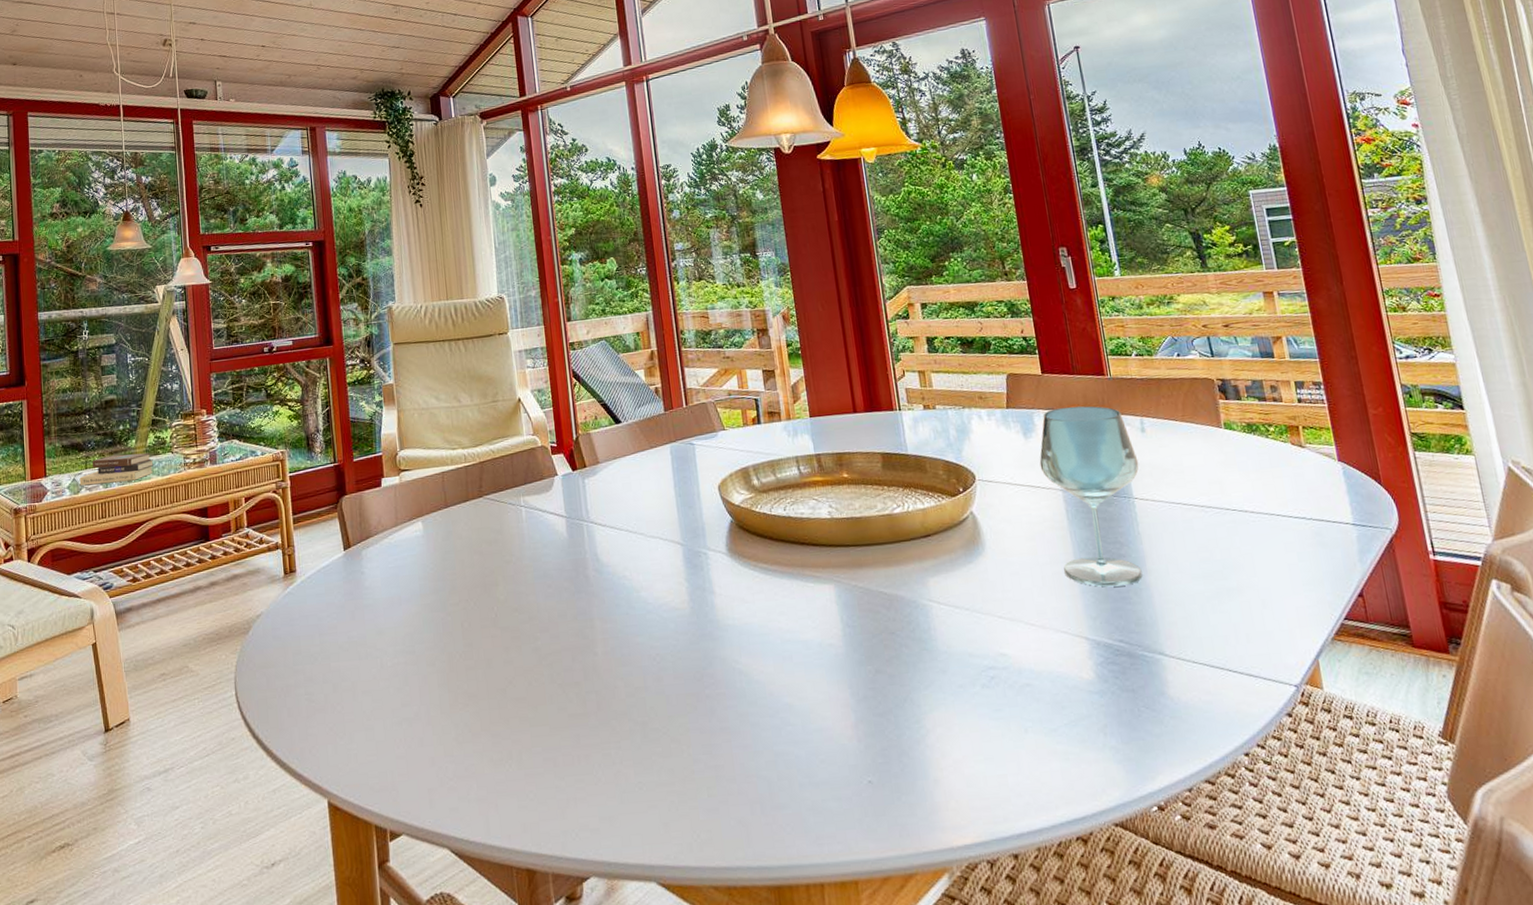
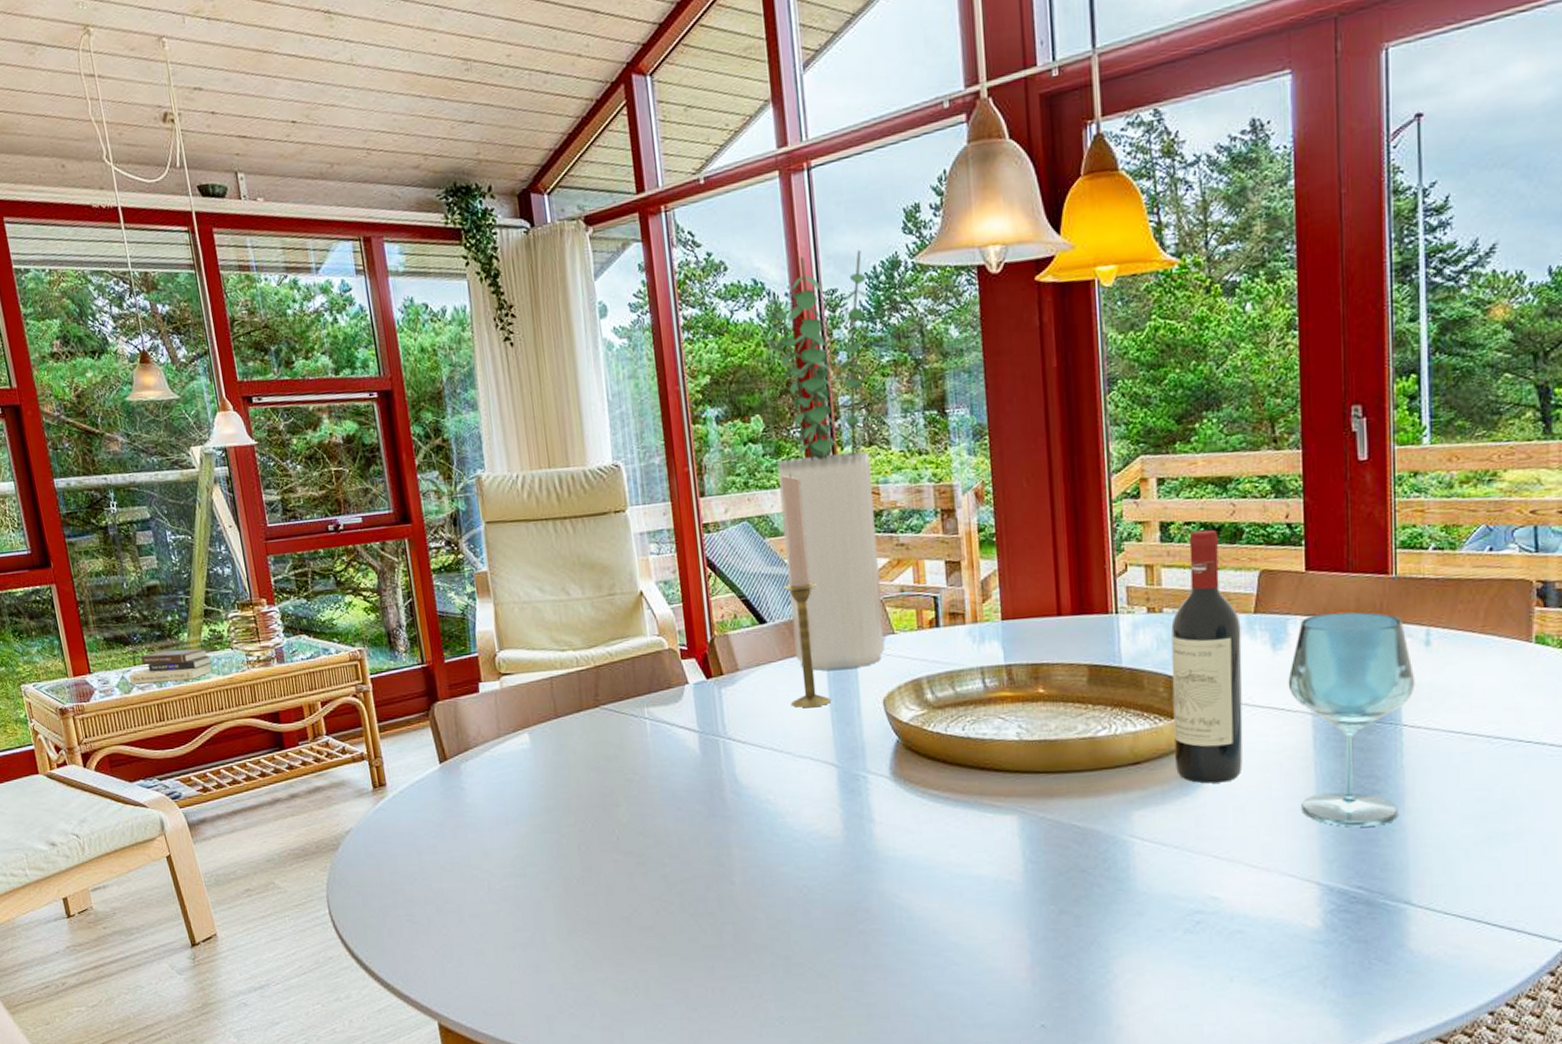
vase: none [620,137,718,462] -> present [769,250,885,671]
candlestick: none [630,301,676,494] -> present [780,472,832,708]
wine bottle: none [943,342,1013,552] -> present [1171,529,1243,784]

